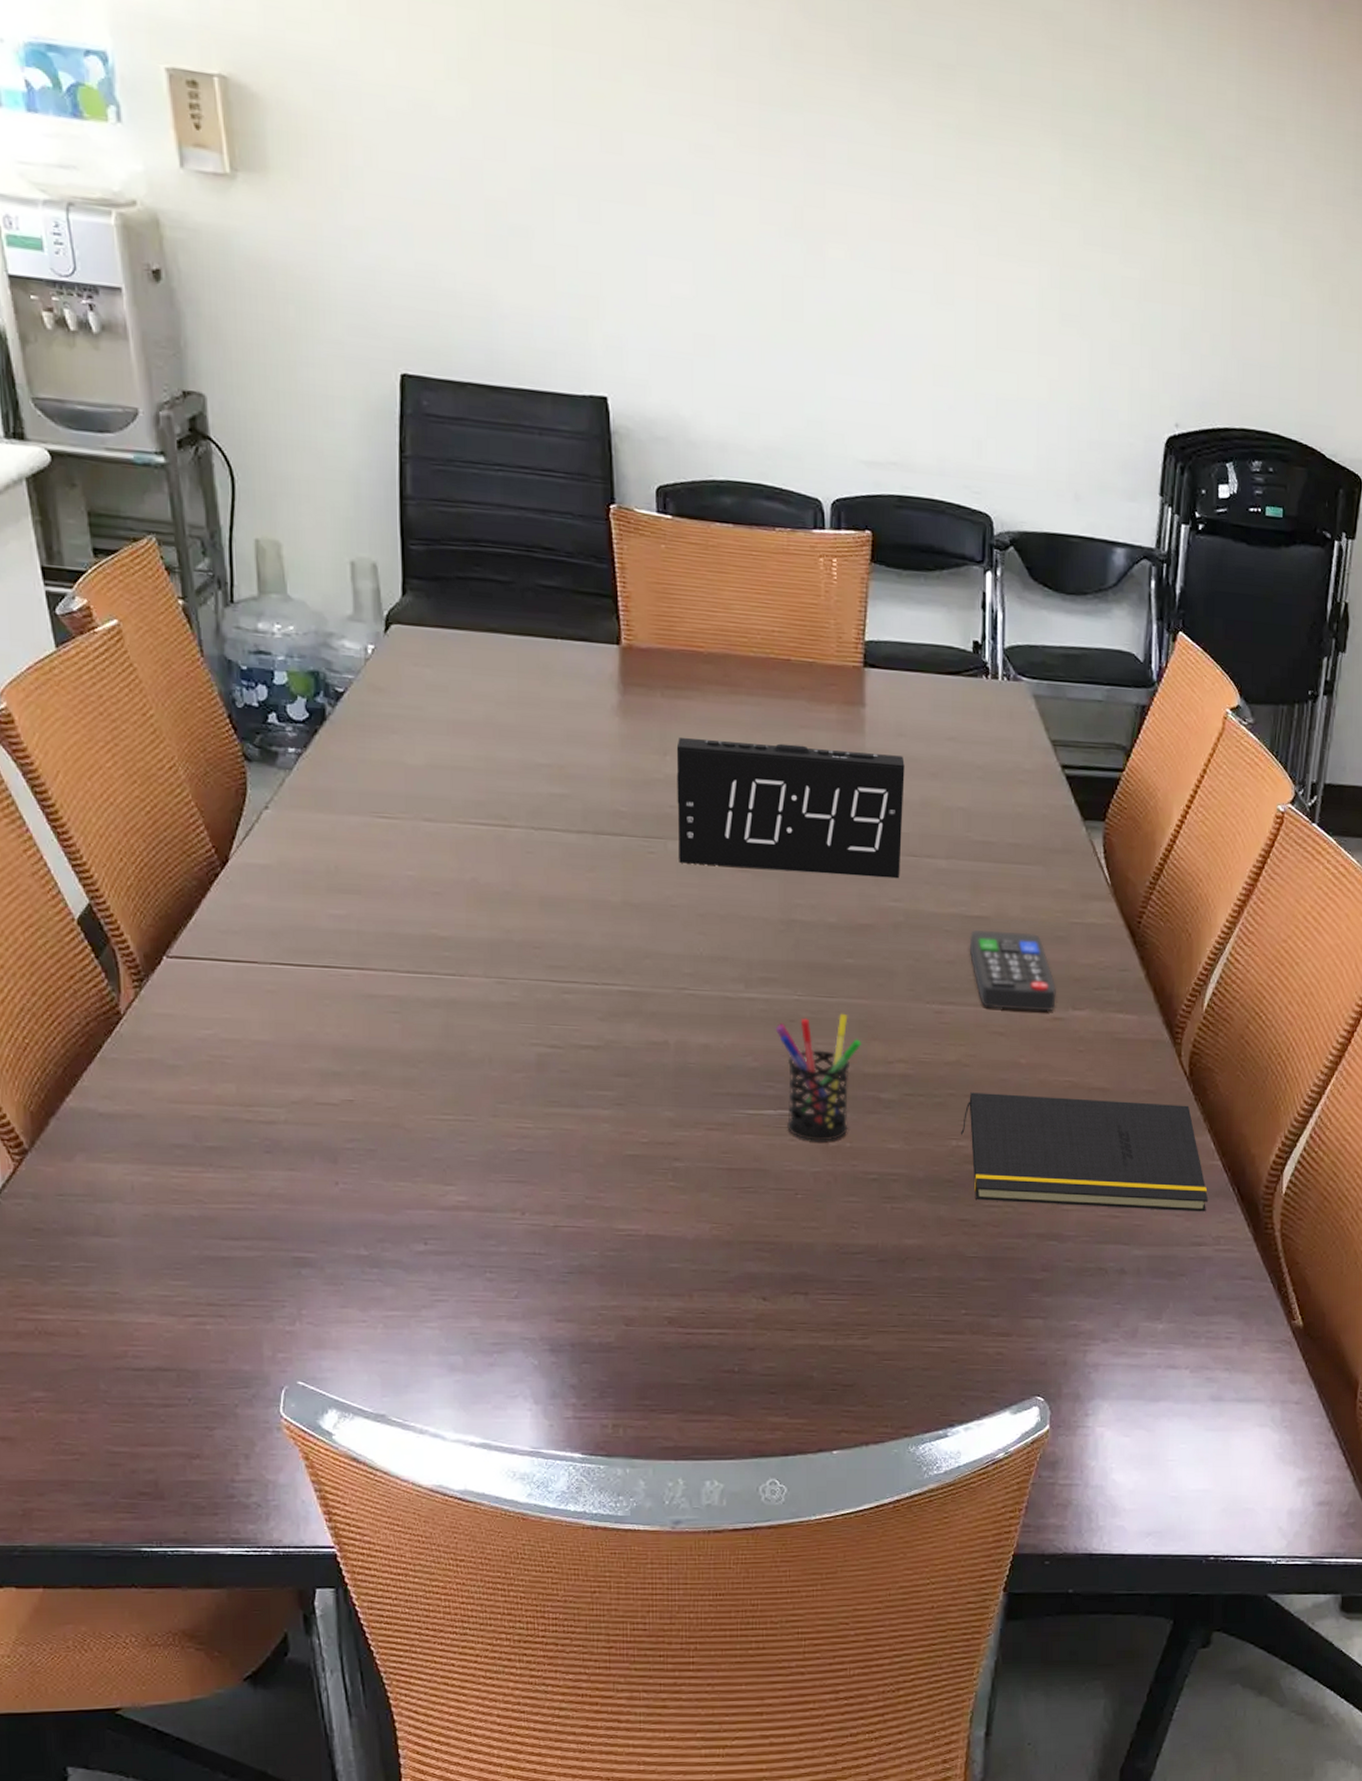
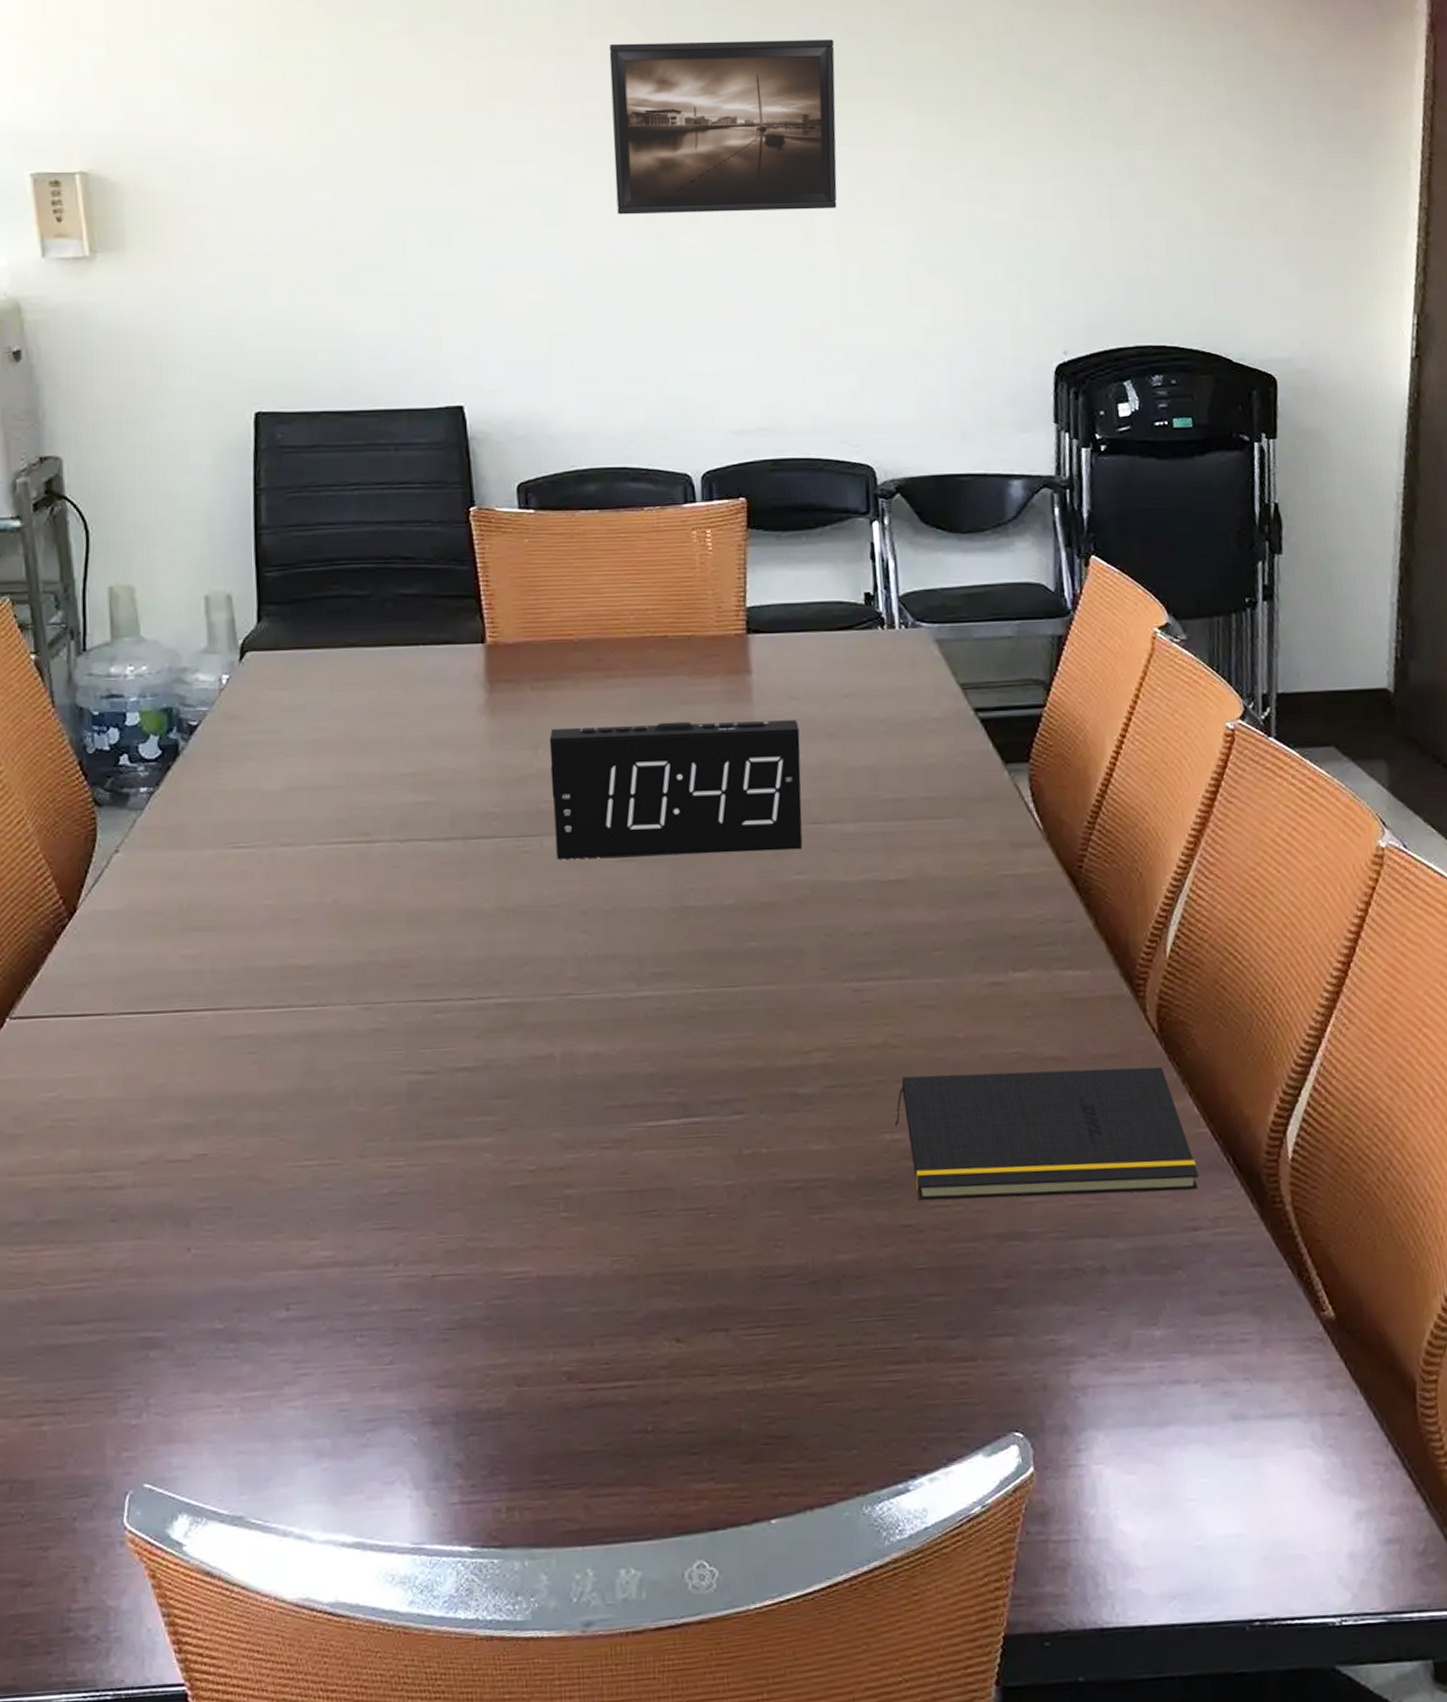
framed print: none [766,17,990,240] -> present [609,39,837,215]
pen holder: present [775,1013,861,1141] -> none [673,1002,772,1150]
remote control: present [969,930,1056,1011] -> none [886,892,992,980]

